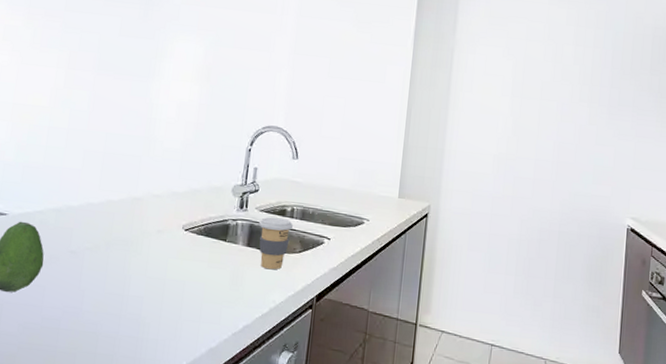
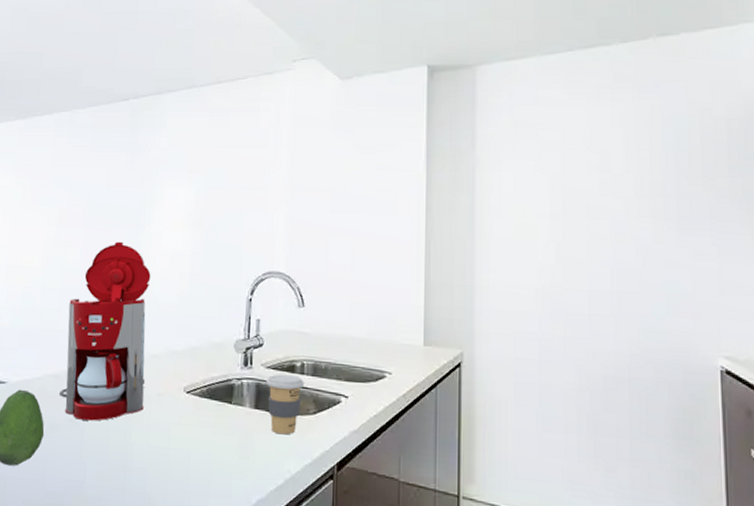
coffee maker: none [61,88,158,253] -> present [60,241,151,421]

